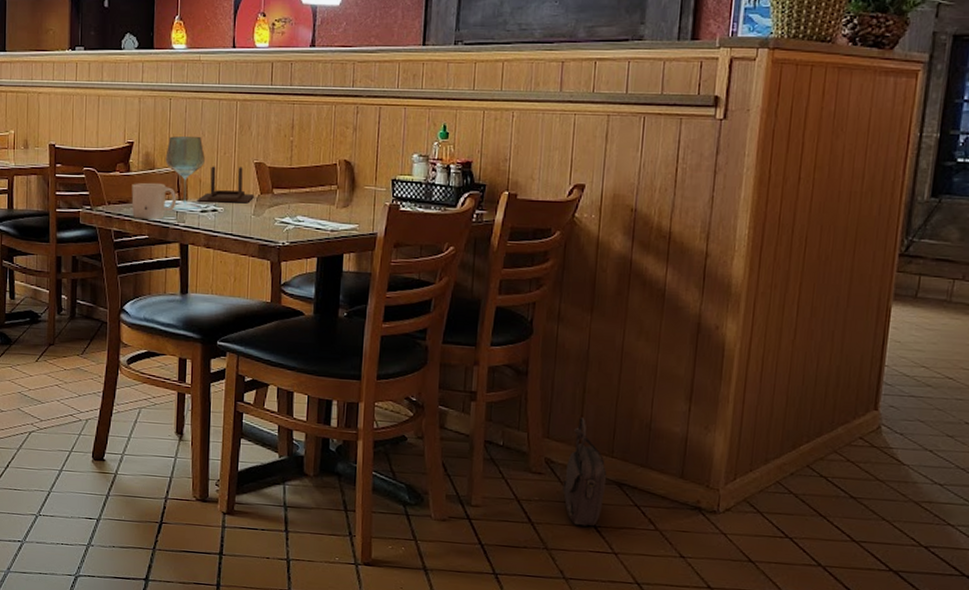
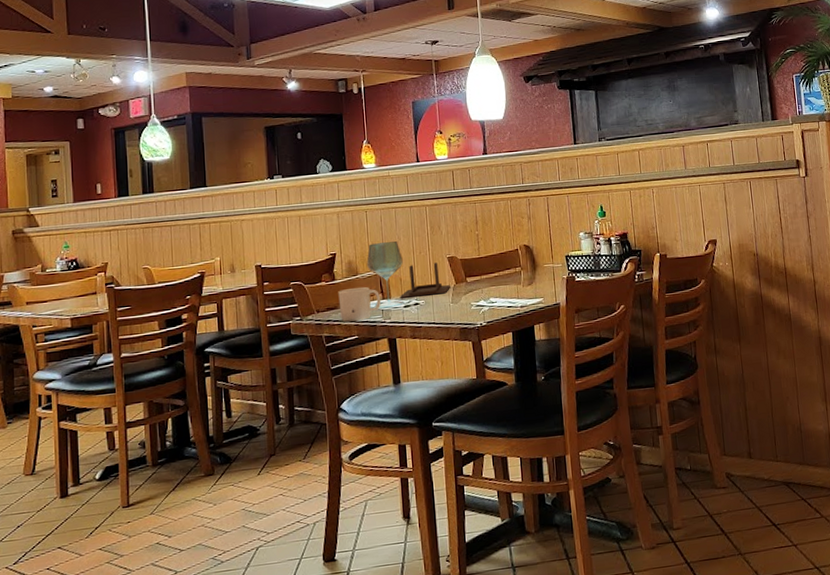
handbag: present [562,418,607,527] -> none [743,432,778,528]

